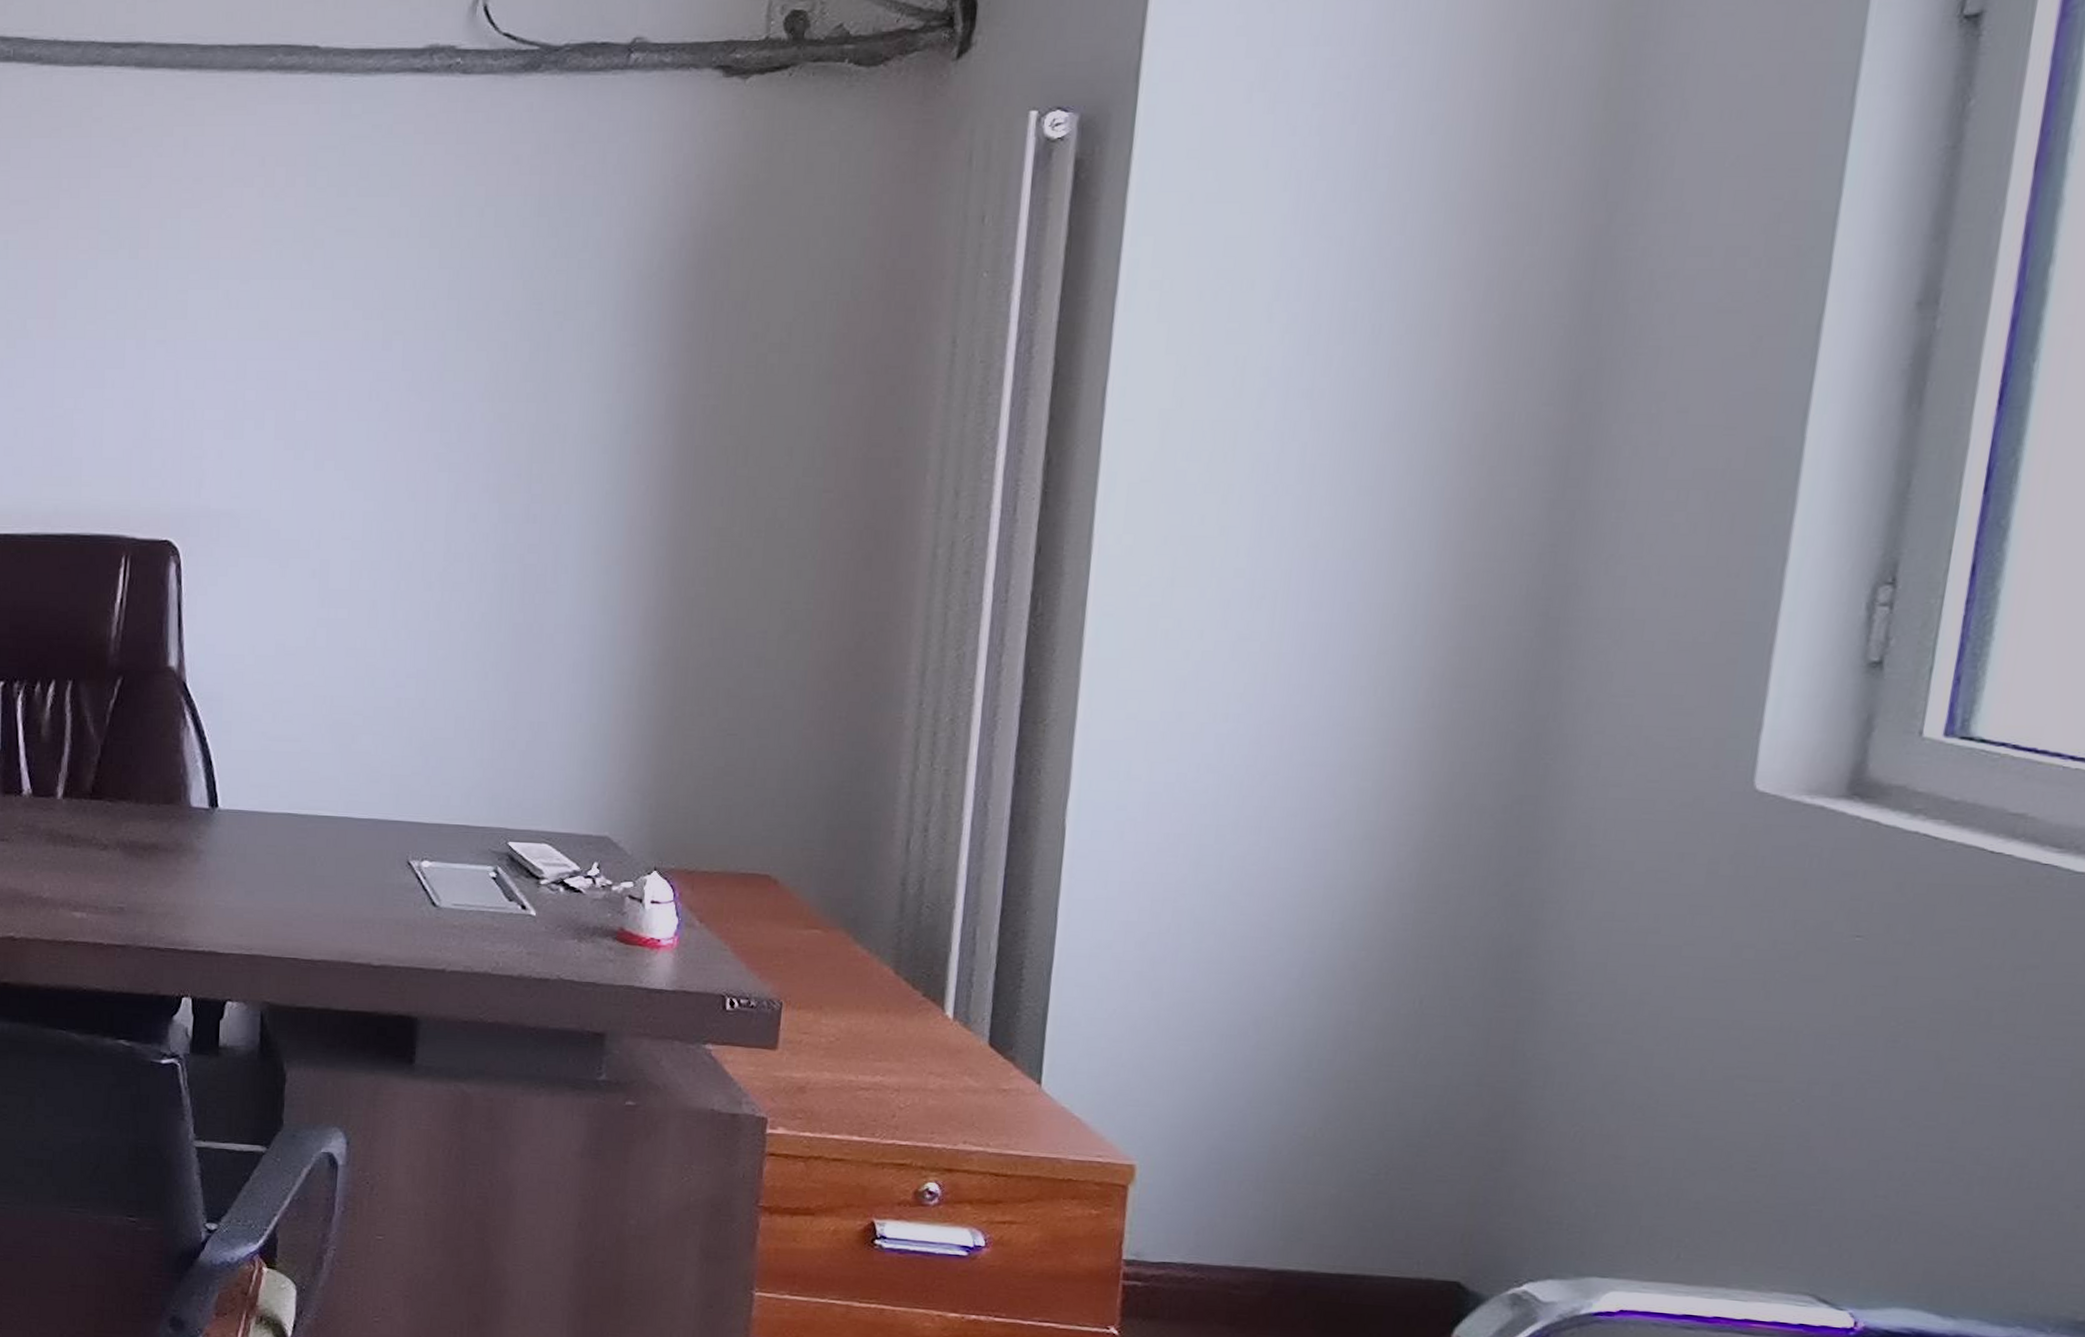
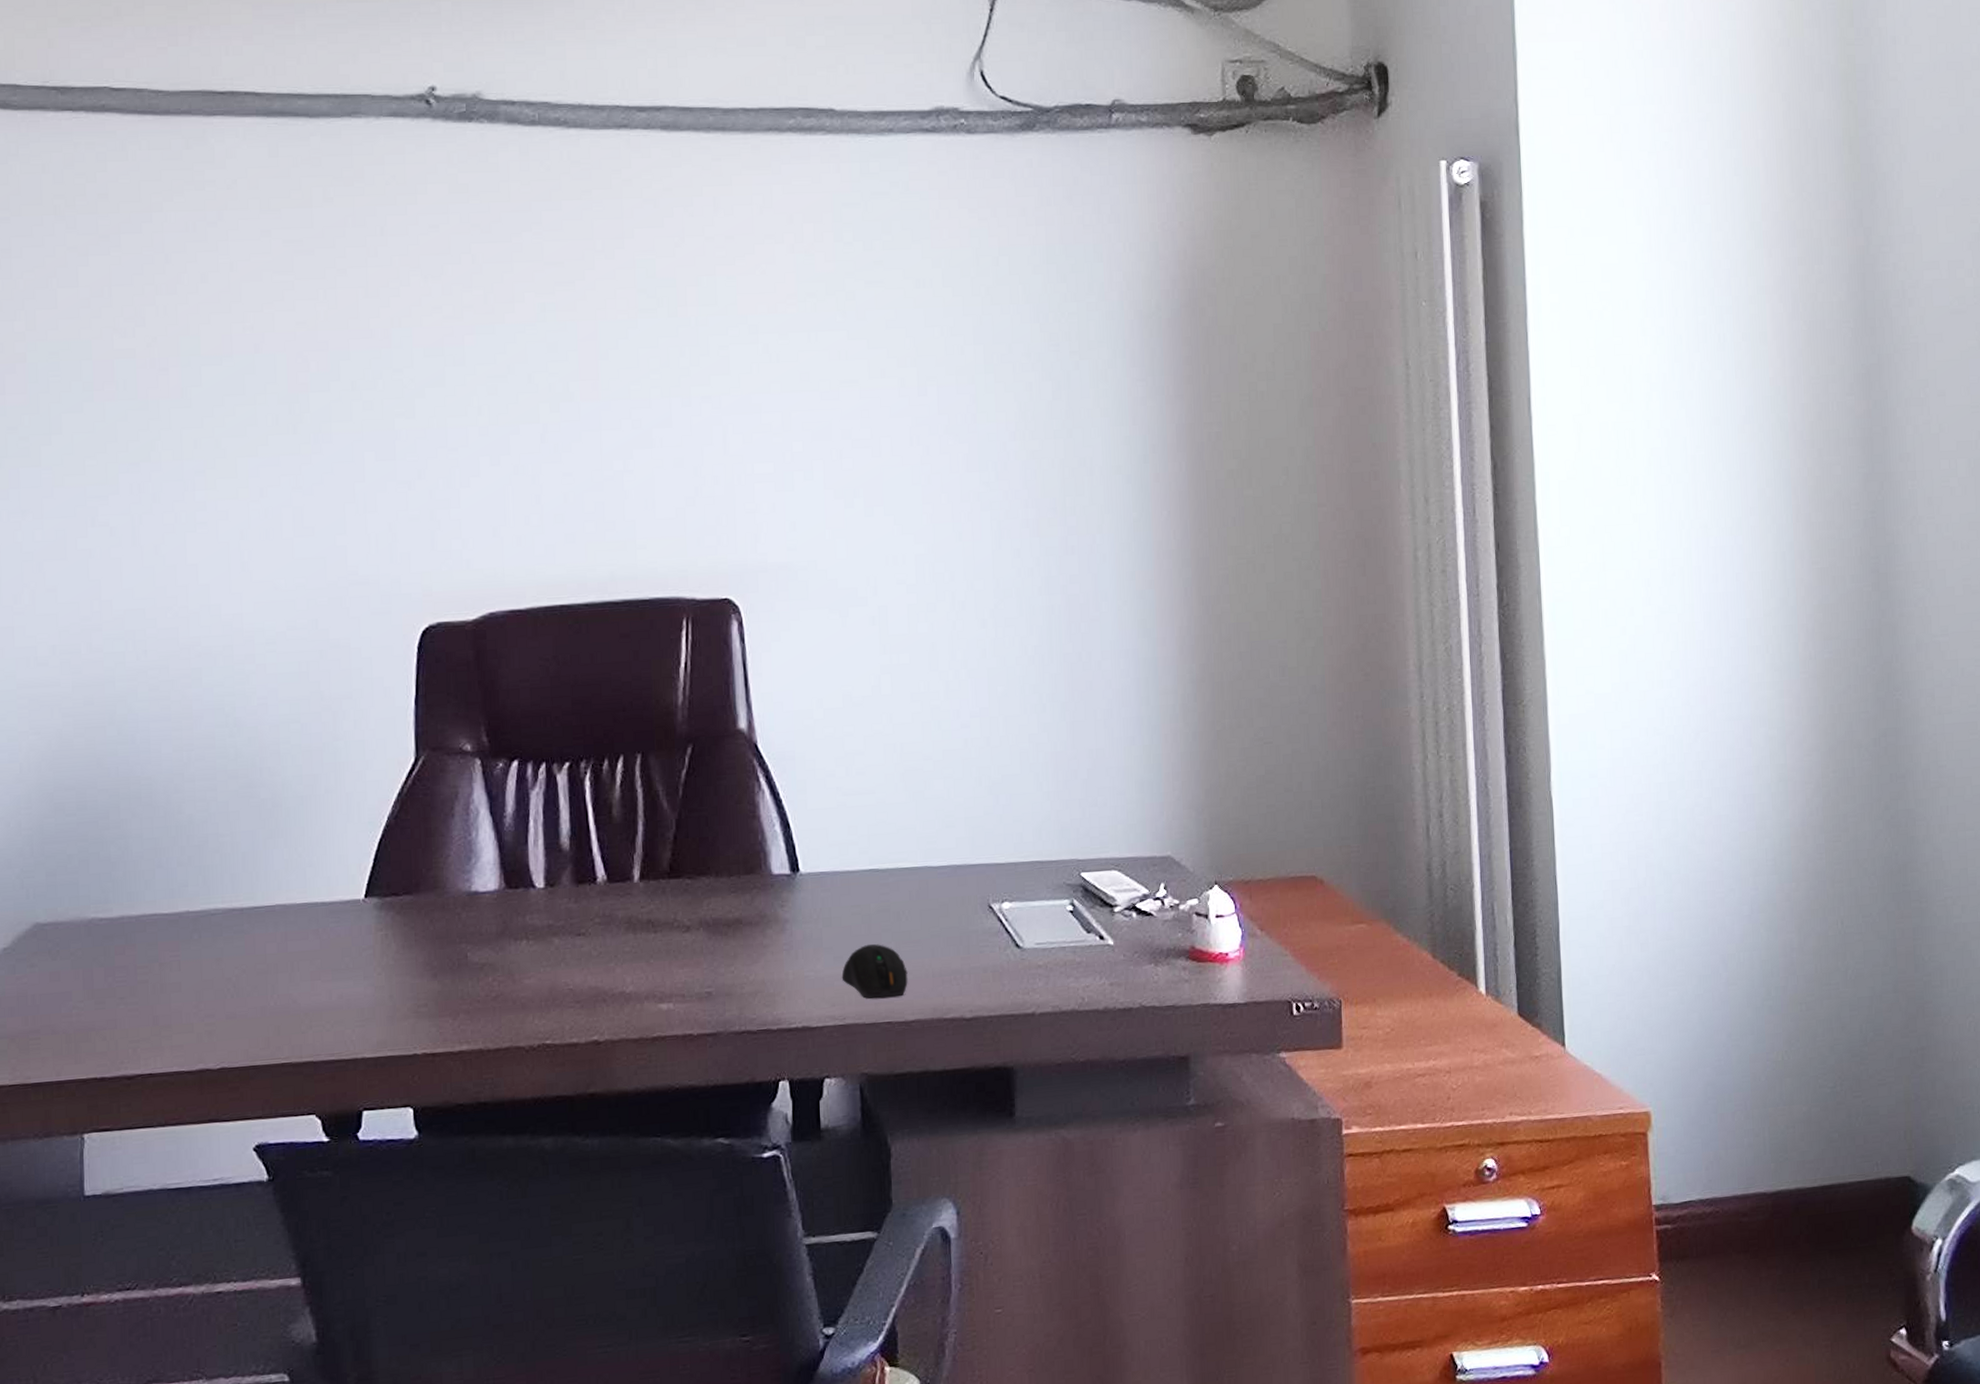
computer mouse: none [251,884,318,936] -> present [841,944,908,999]

